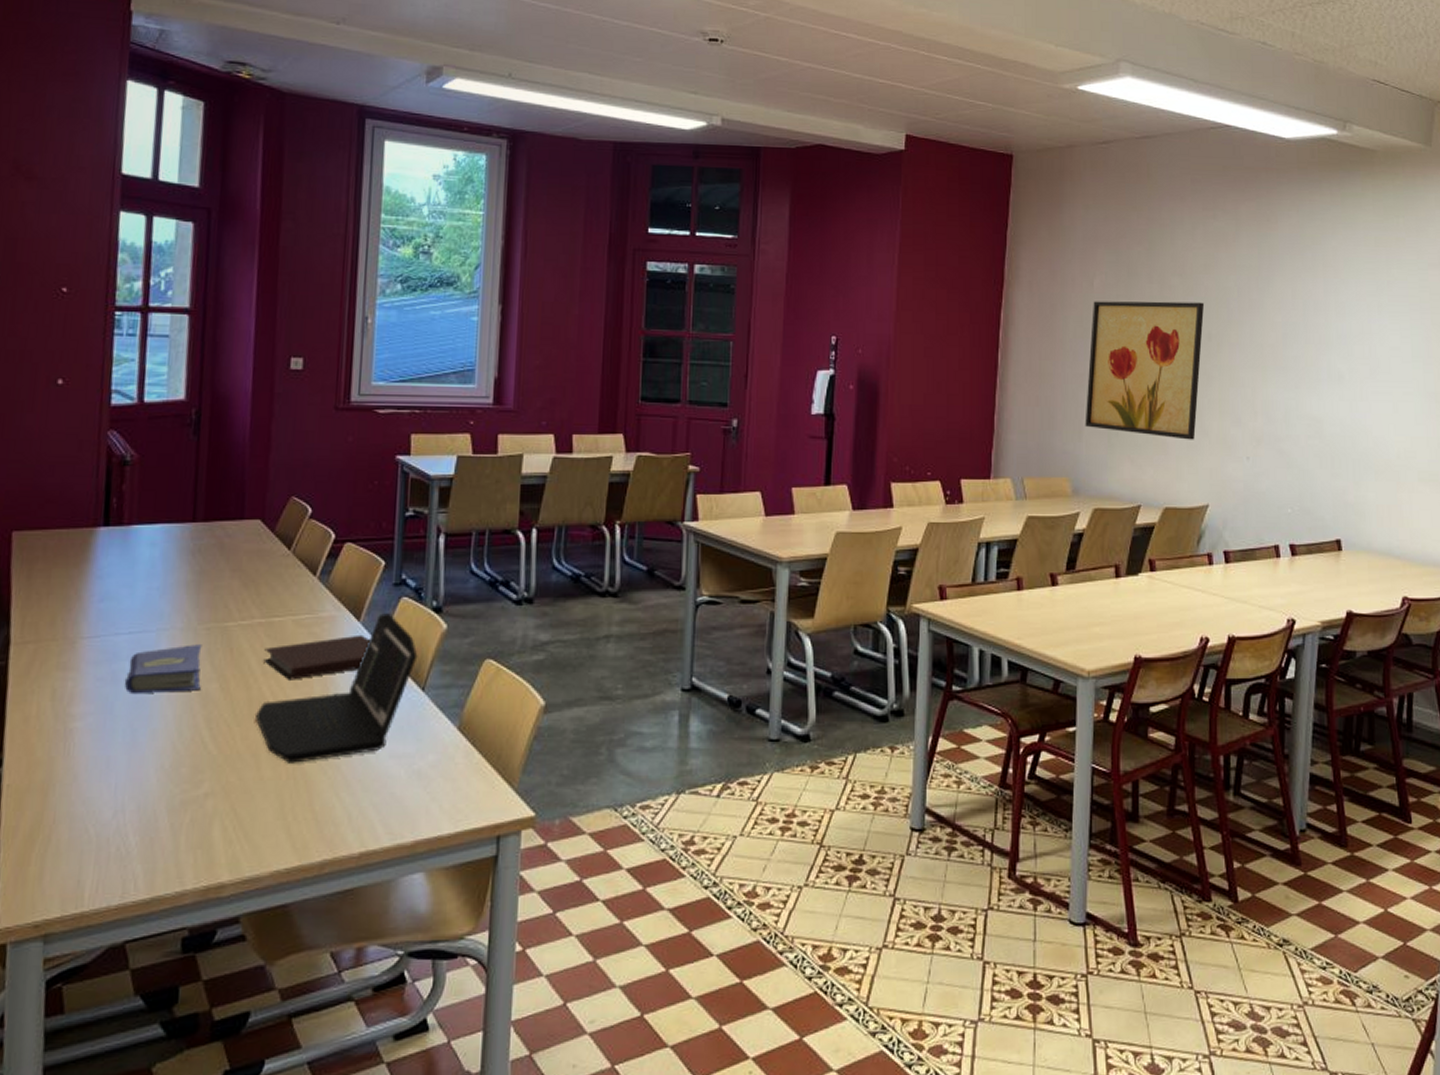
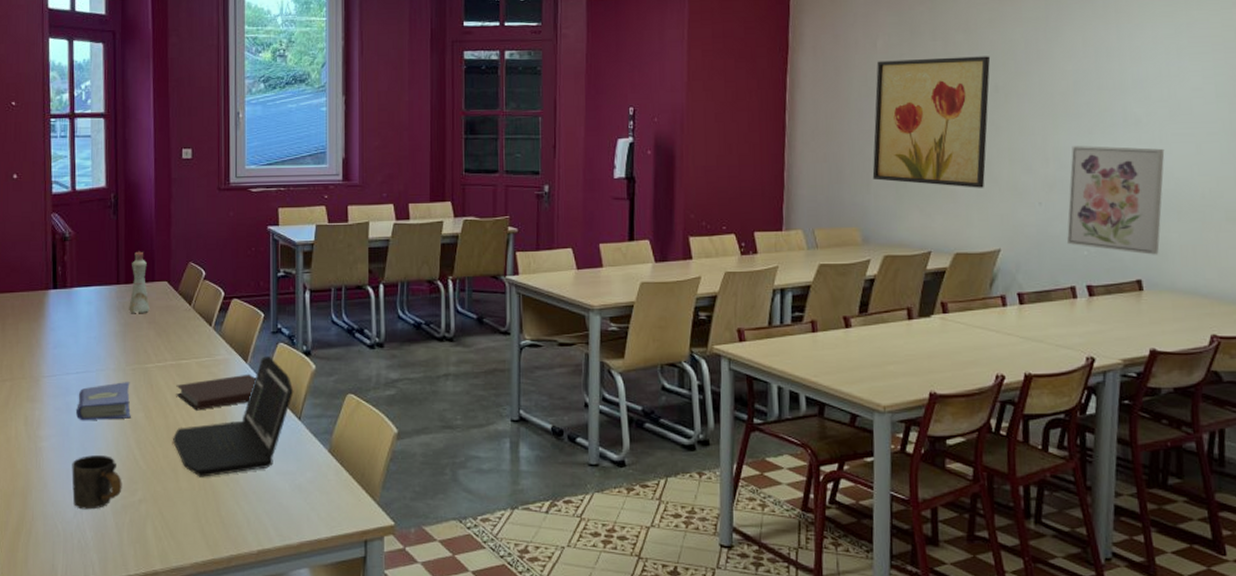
mug: none [113,738,183,808] -> present [71,455,122,510]
bottle: none [206,481,235,558] -> present [129,251,150,313]
wall art: none [1272,400,1365,514] -> present [1067,146,1165,255]

